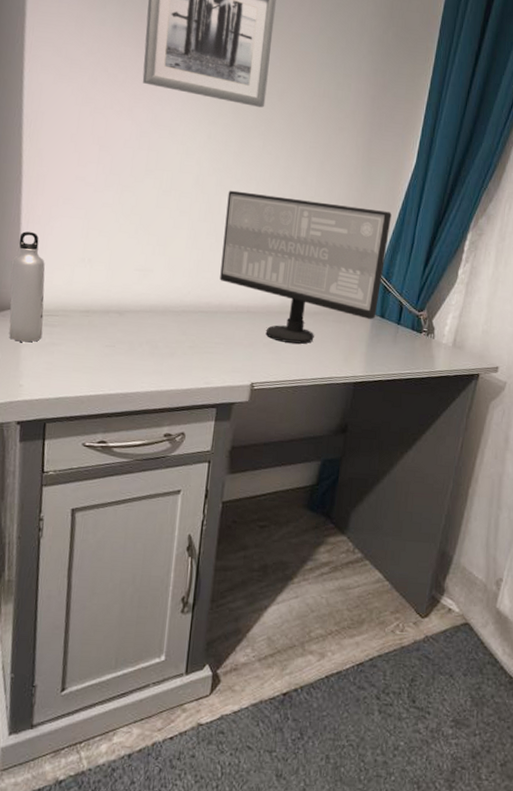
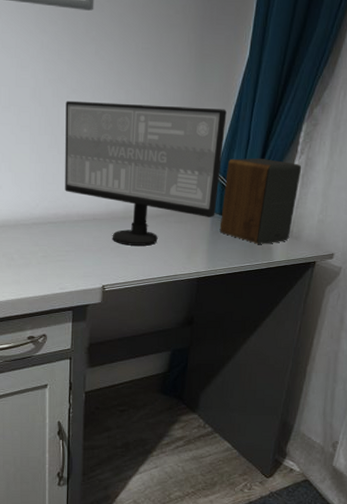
speaker: none [379,261,467,352] -> present [219,157,302,244]

